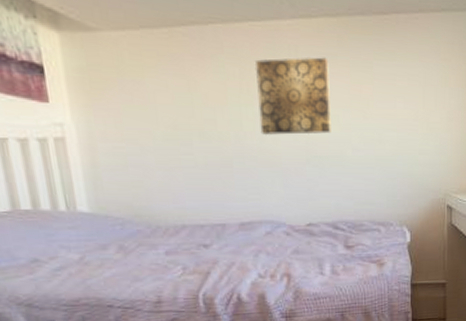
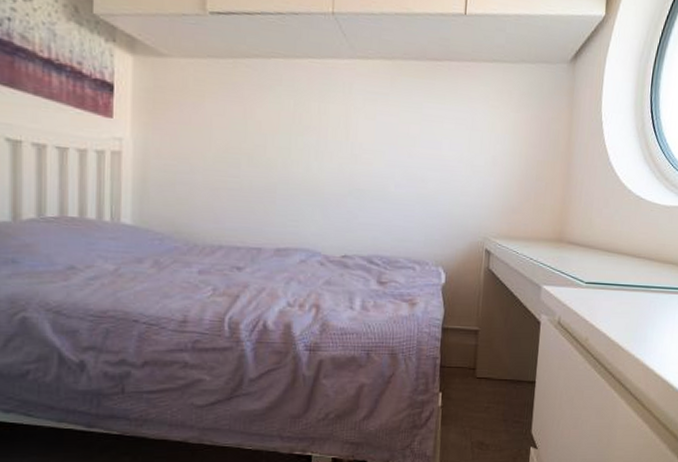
wall art: present [256,56,331,135] -> none [307,93,380,168]

